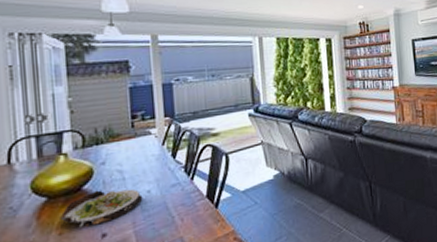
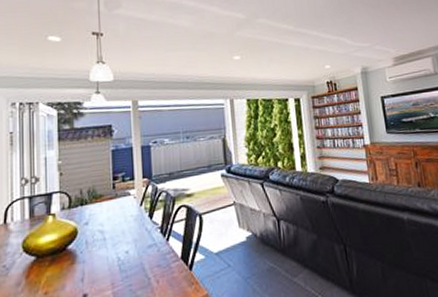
salad plate: present [60,189,143,228] -> none [46,249,122,287]

